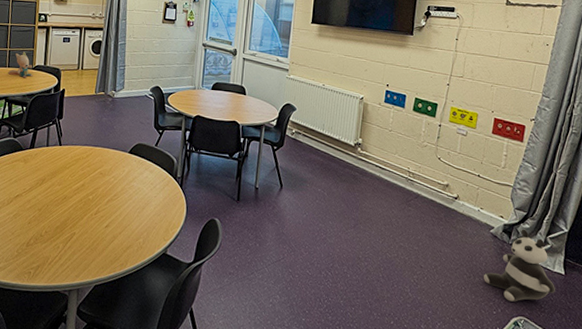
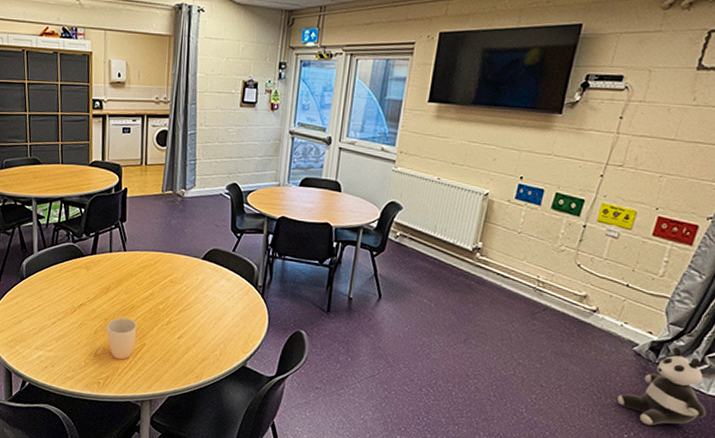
toy animal: present [8,51,33,79] -> none [62,144,90,176]
cup: none [39,208,69,249] -> present [106,317,137,360]

